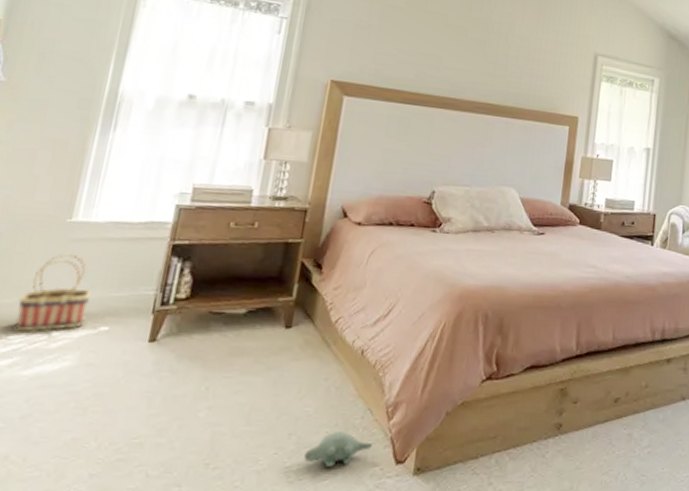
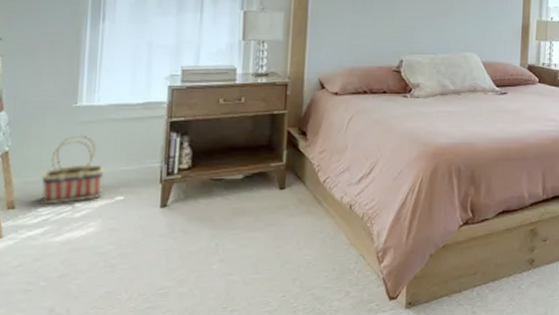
plush toy: present [304,431,373,468] -> none [309,275,367,306]

